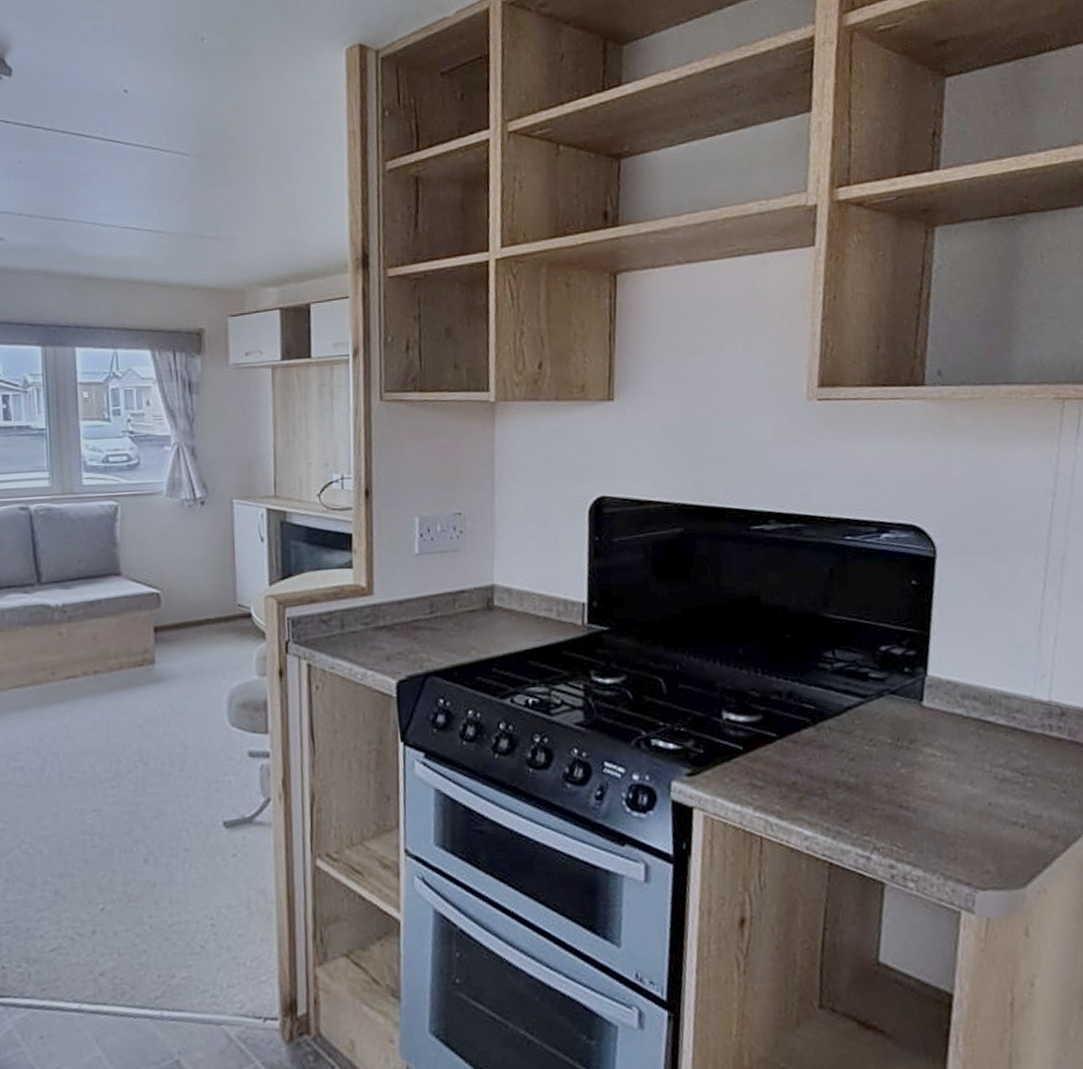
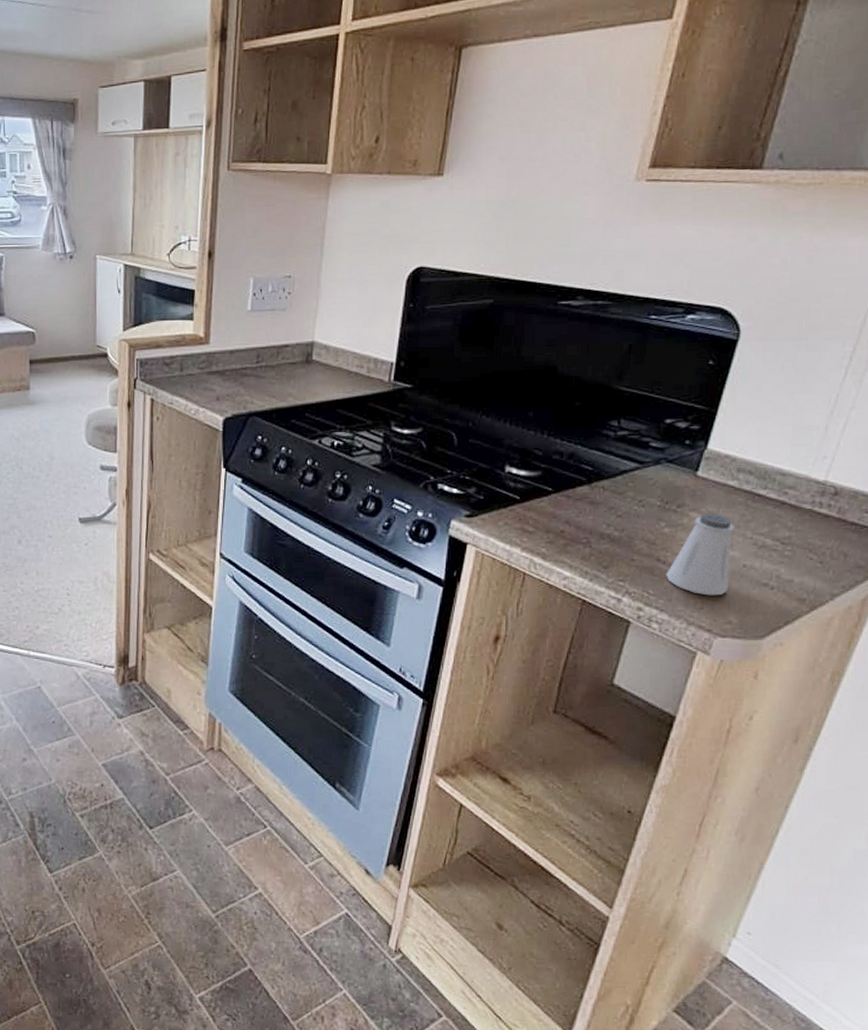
saltshaker: none [912,747,979,843] -> present [666,514,734,596]

